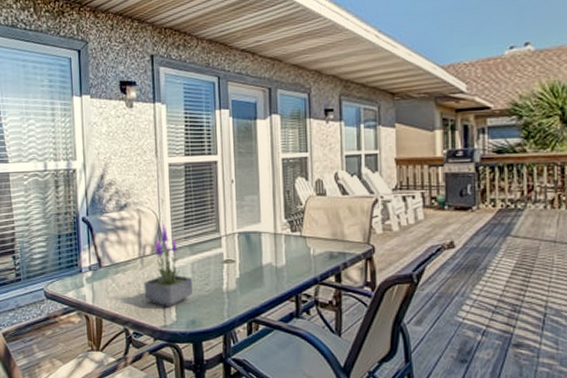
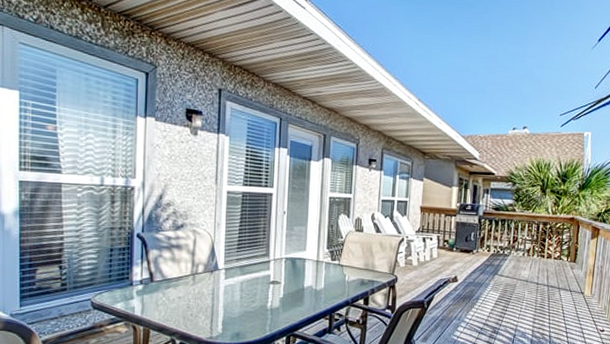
potted plant: present [144,222,193,308] -> none [193,244,240,321]

